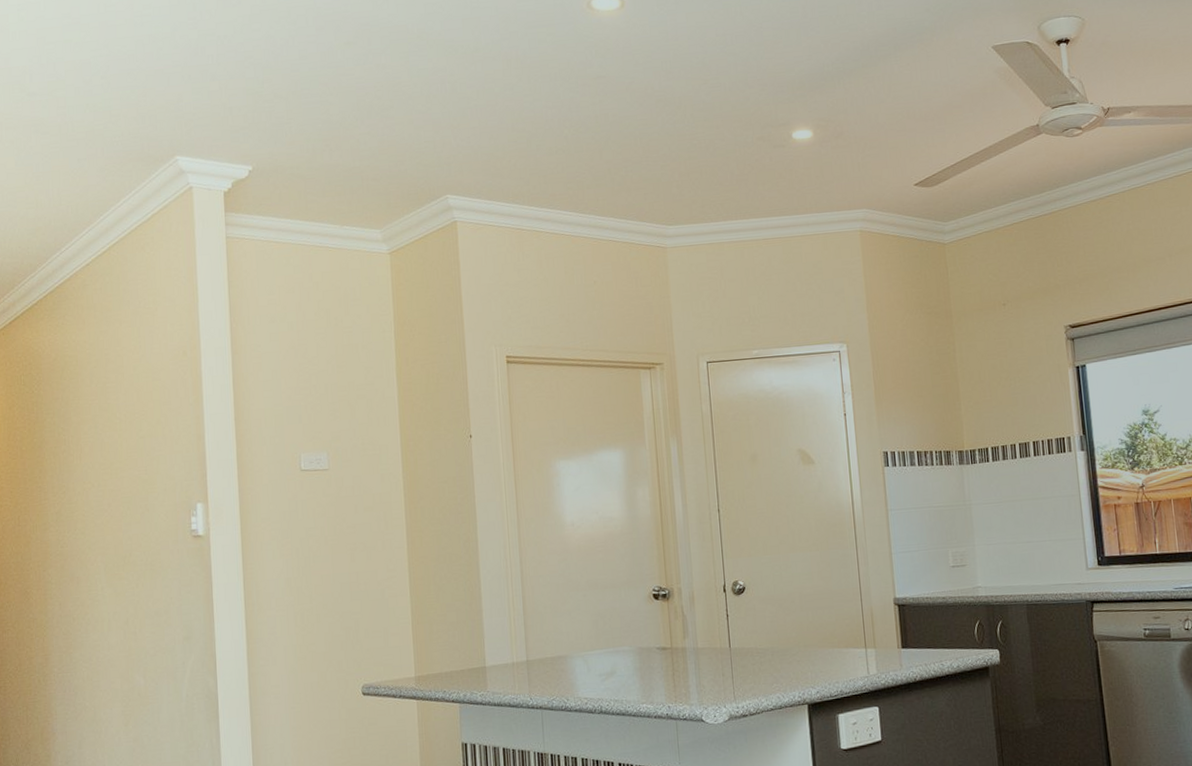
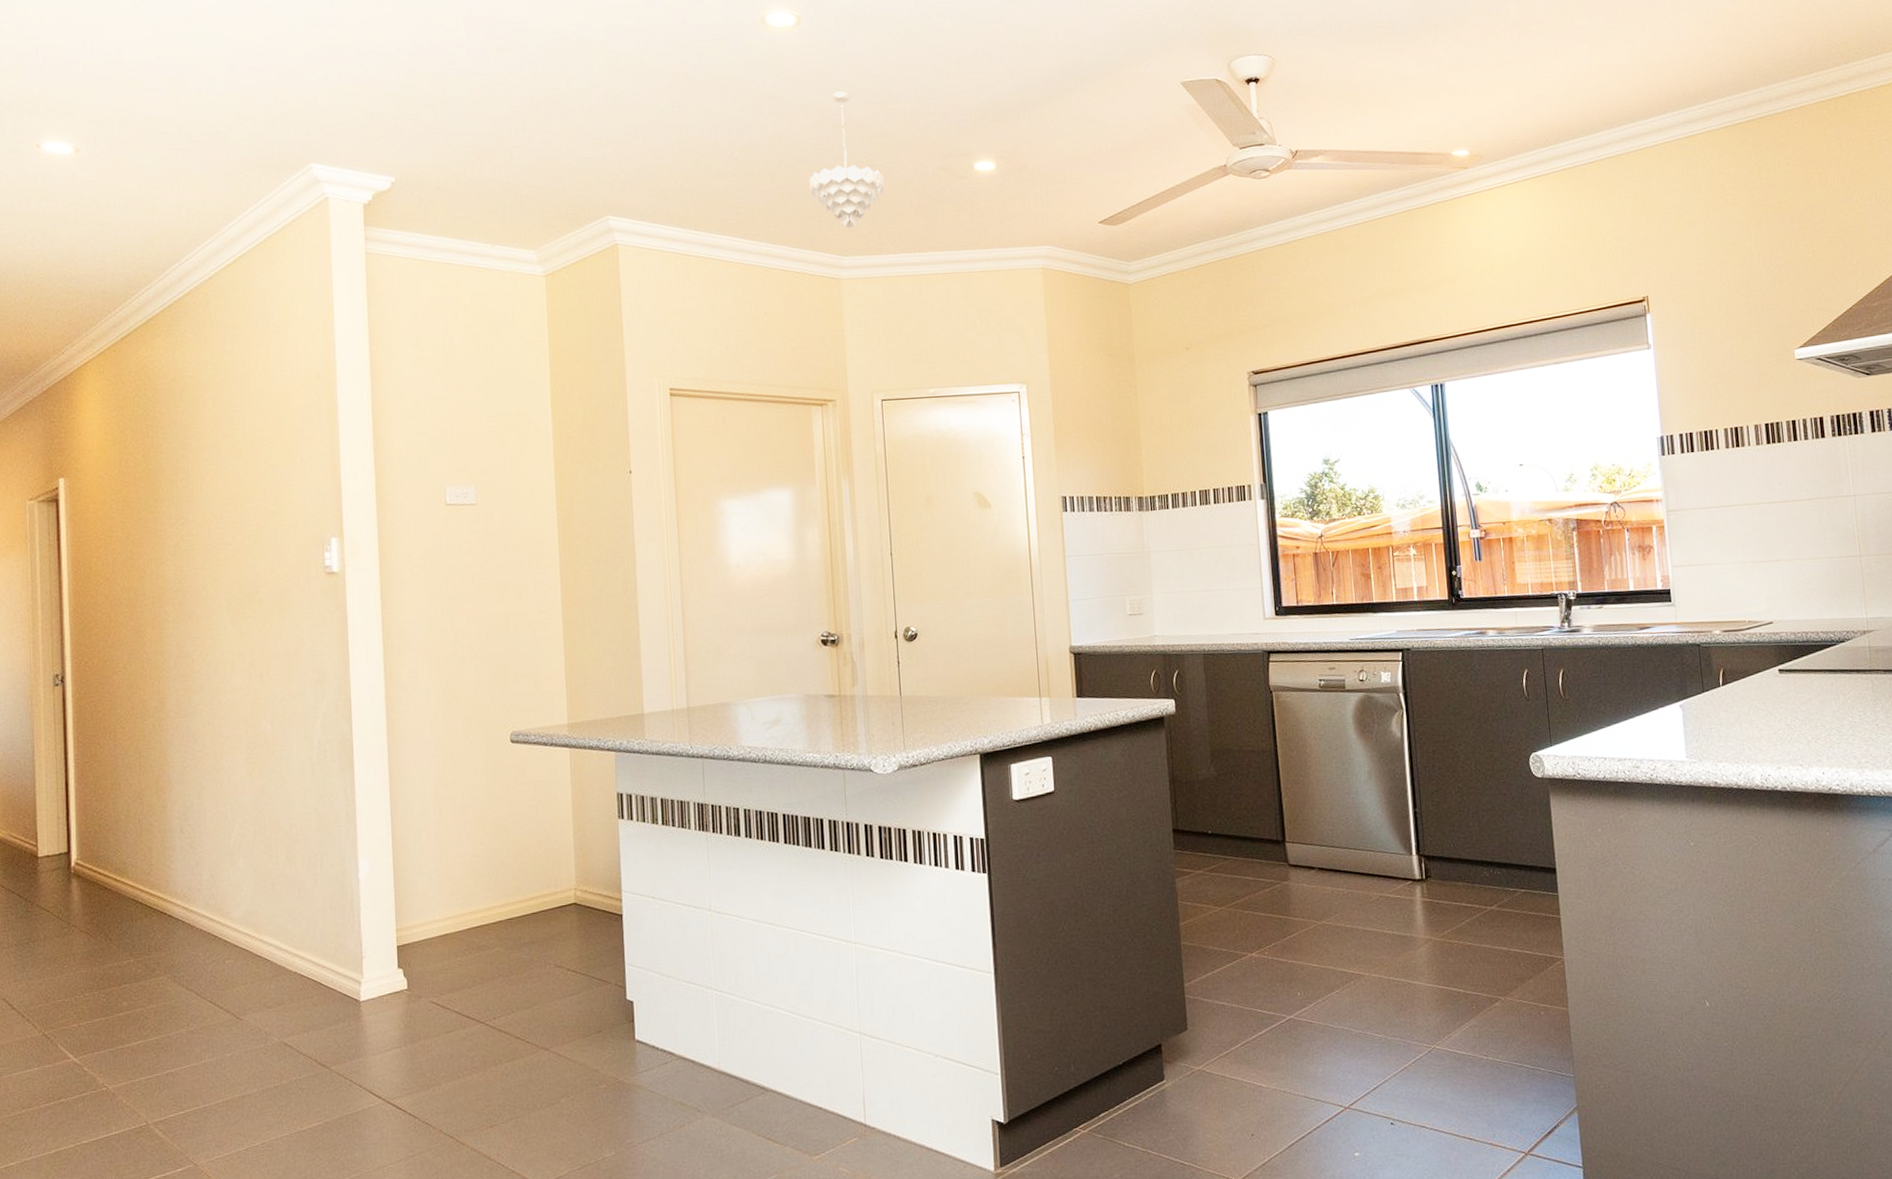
pendant light: none [634,69,707,200] -> present [809,91,885,229]

